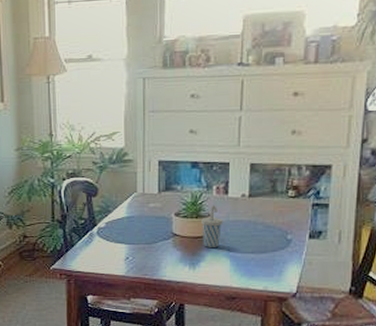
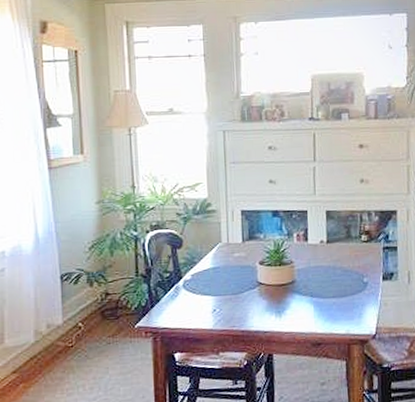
cup: present [201,205,223,247] -> none [285,252,305,295]

